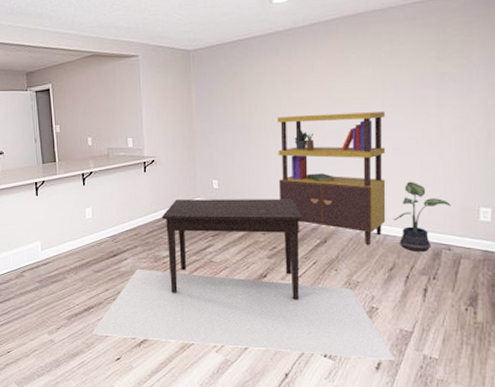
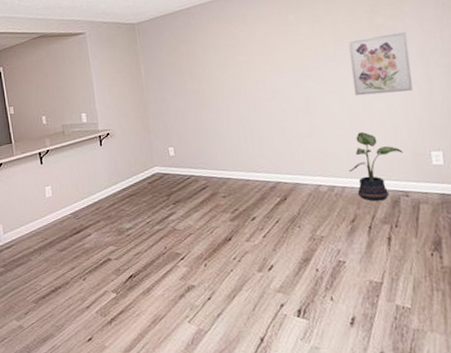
dining table: present [91,198,396,361] -> none [60,159,369,317]
bookcase: present [277,112,386,245] -> none [225,67,342,199]
wall art: none [409,82,471,145] -> present [348,32,414,96]

